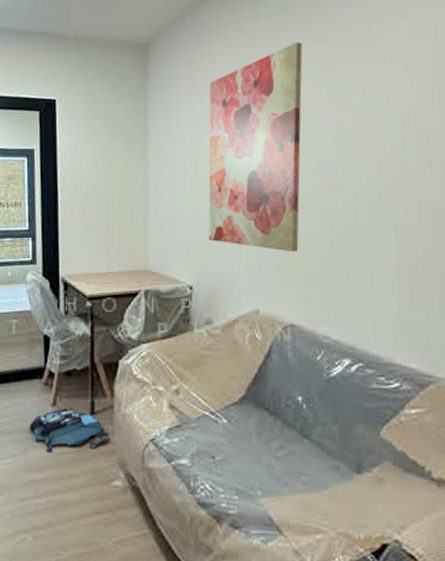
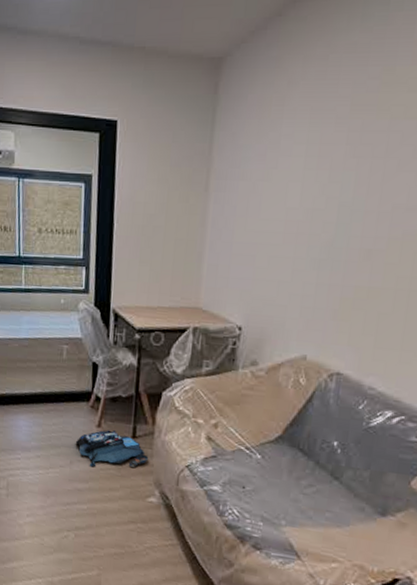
wall art: present [208,42,303,252] -> none [264,61,398,301]

